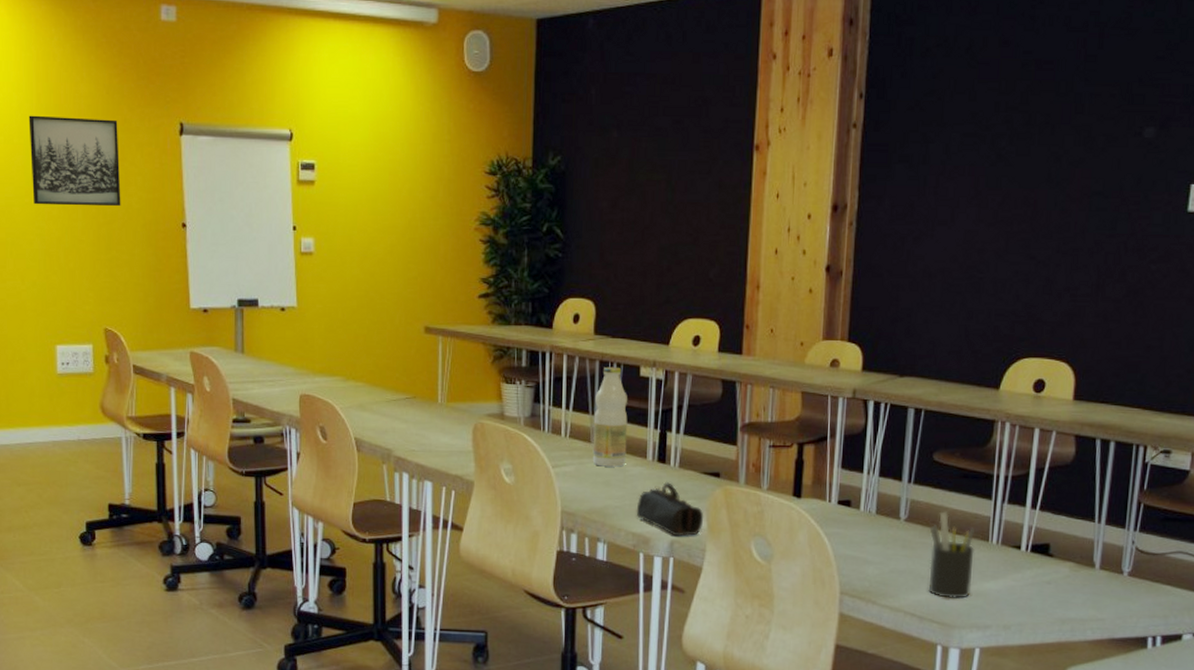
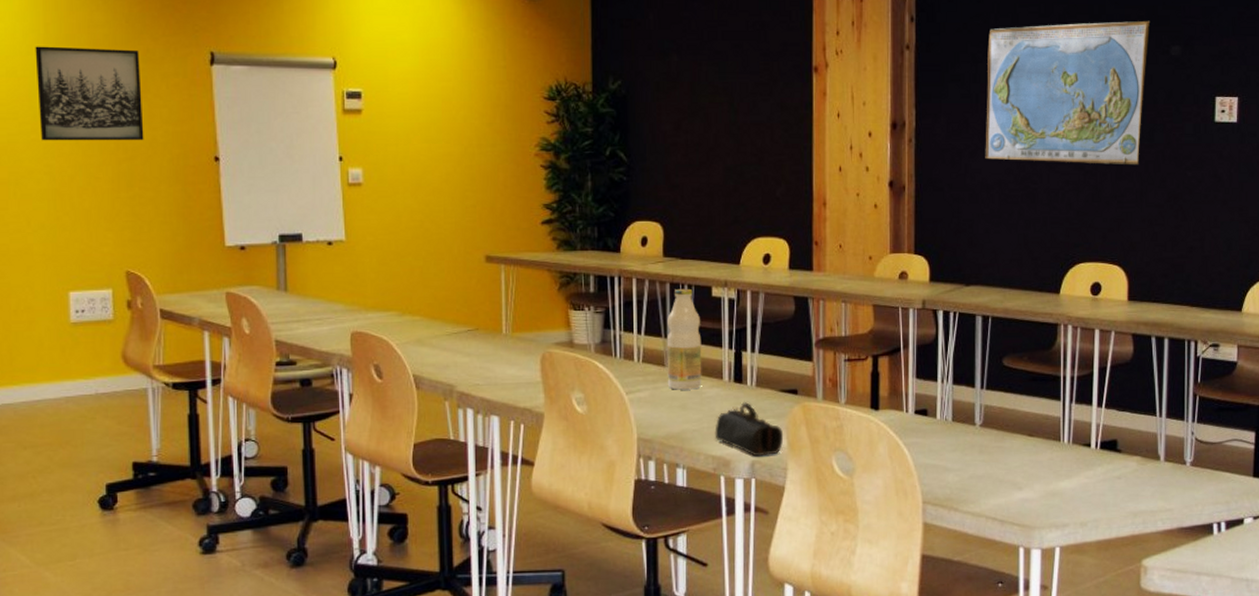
pen holder: present [928,511,976,599] -> none [1004,415,1048,500]
world map: none [929,99,1122,257] -> present [985,20,1150,166]

